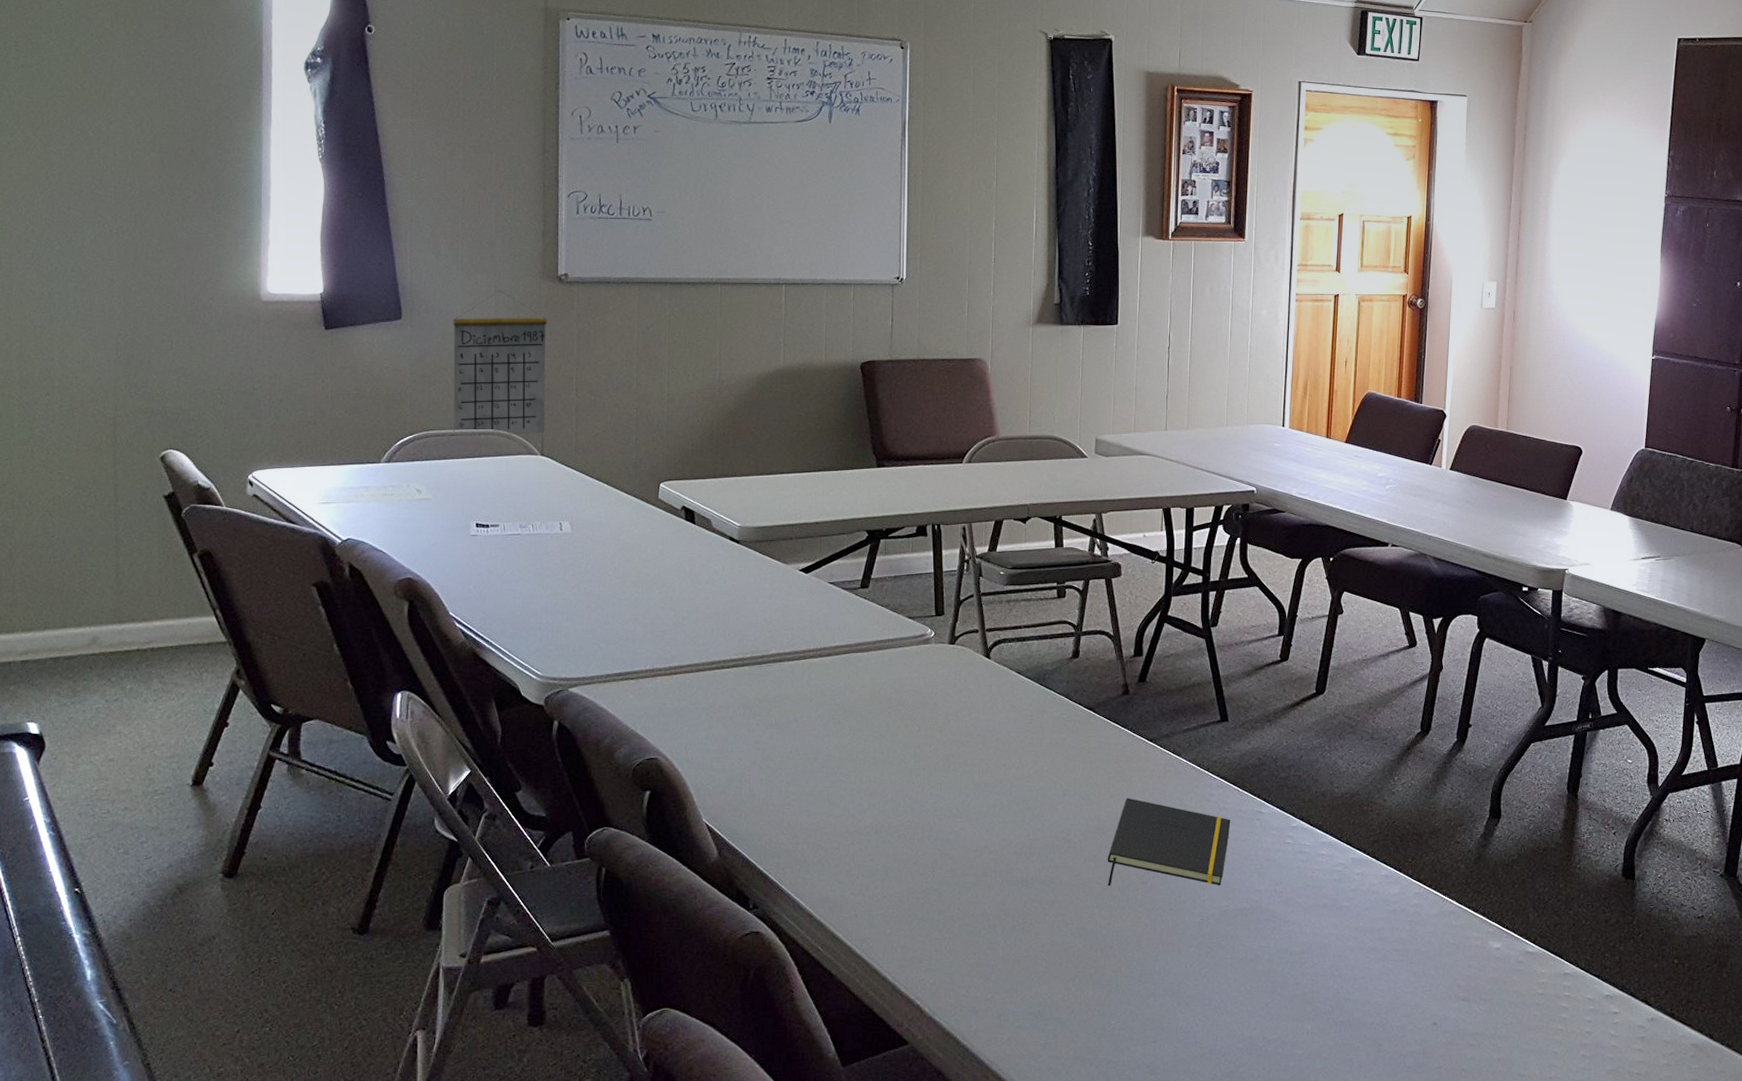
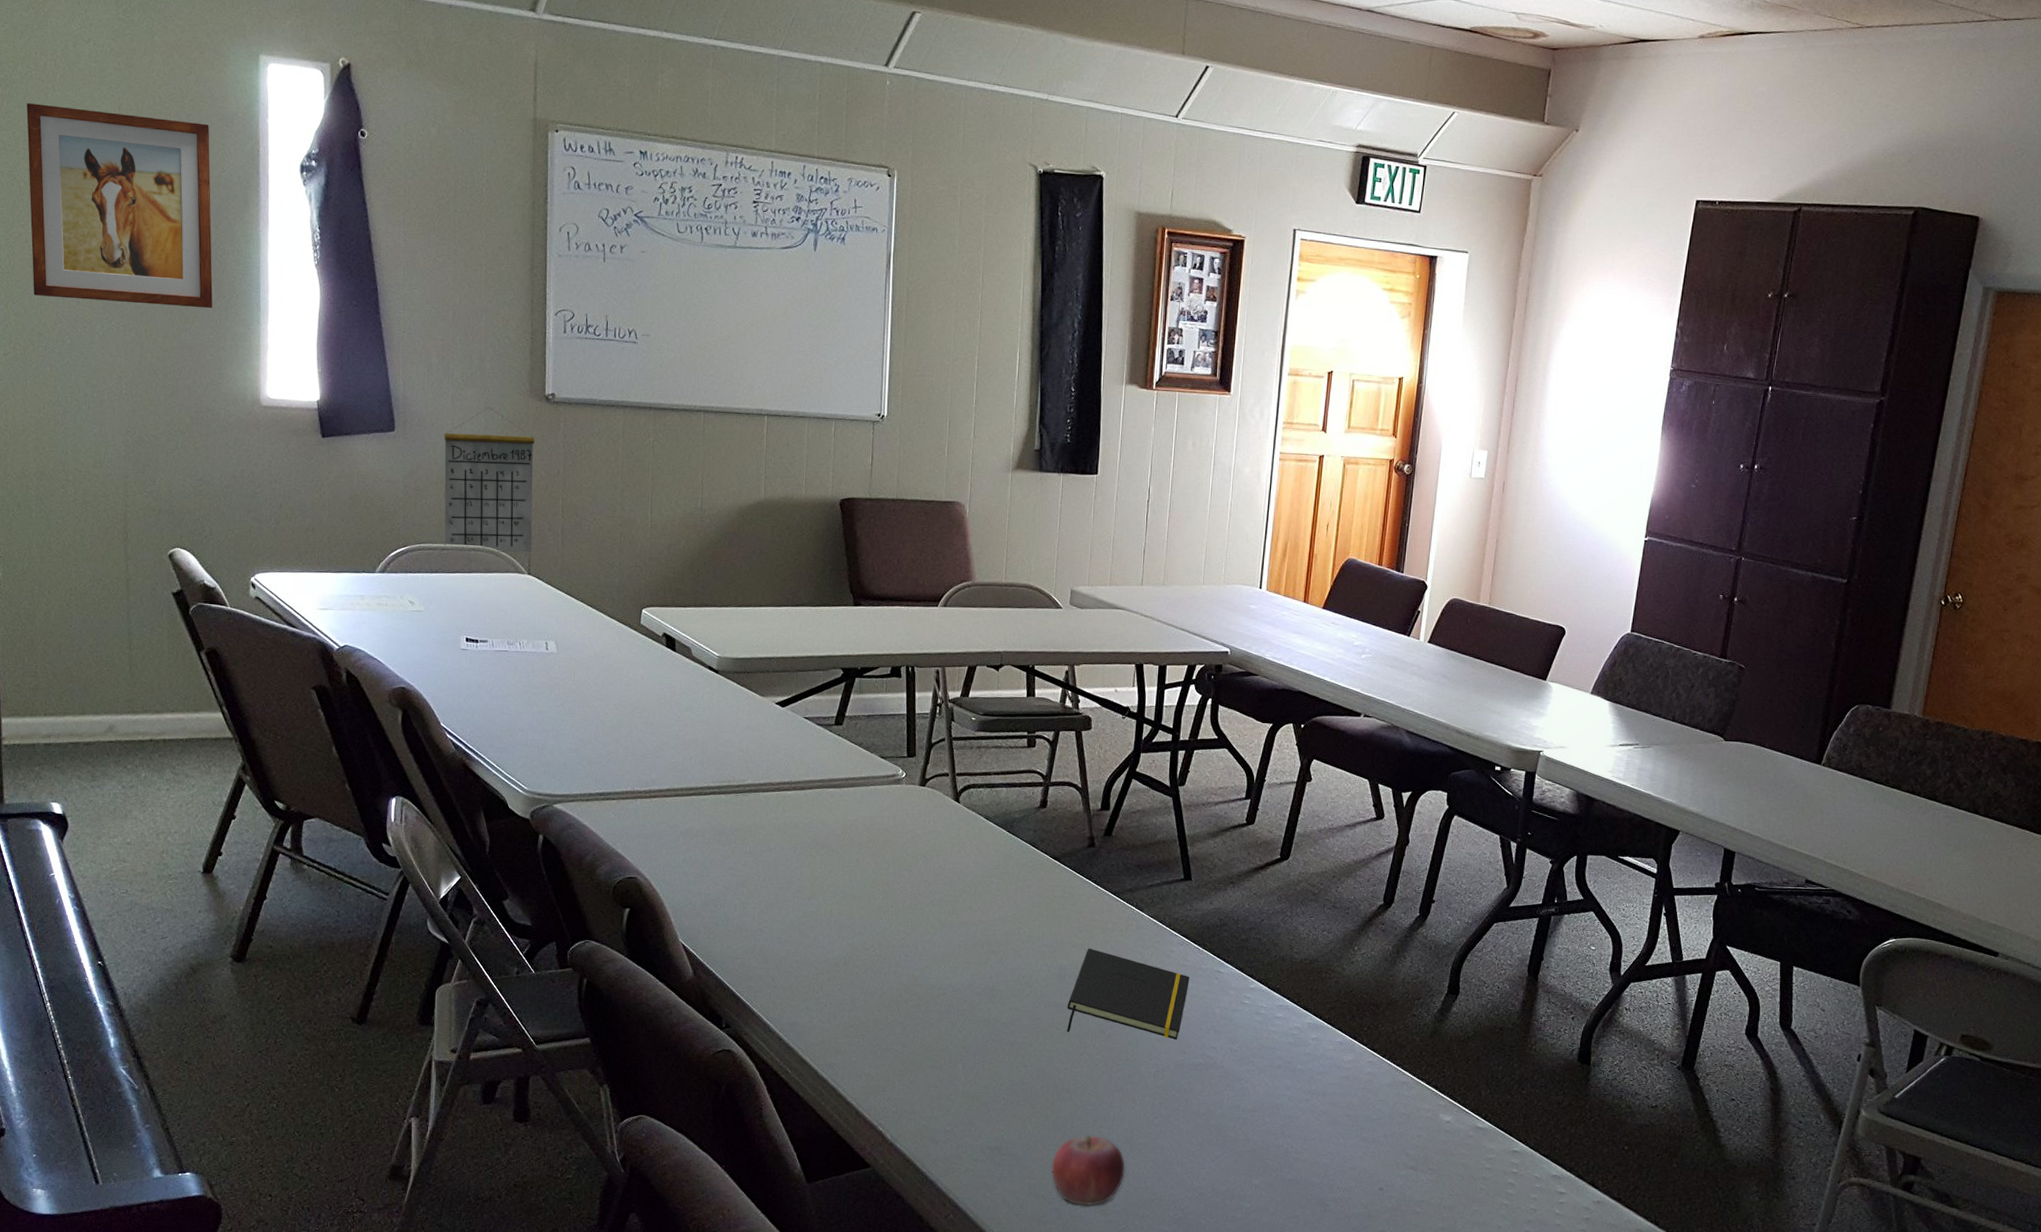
wall art: none [18,14,212,207] -> present [26,103,213,309]
fruit: none [1097,992,1173,1067] -> present [1051,1135,1126,1207]

